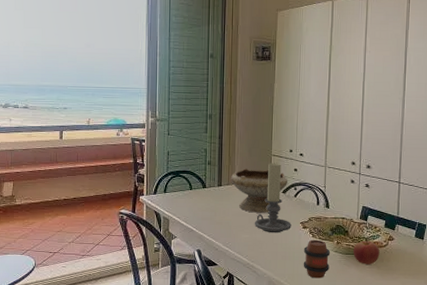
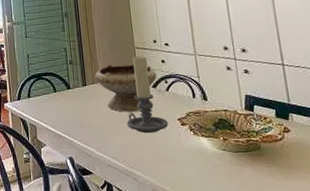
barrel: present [303,239,330,278] -> none [186,137,220,183]
apple: present [353,239,380,266] -> none [244,133,277,164]

